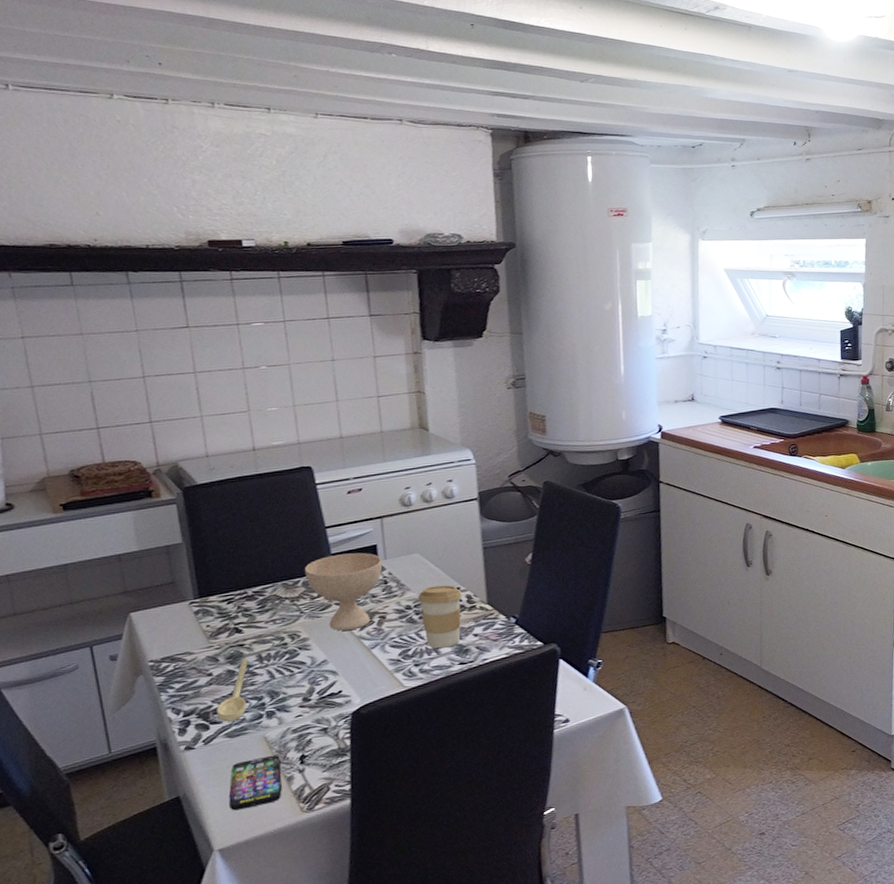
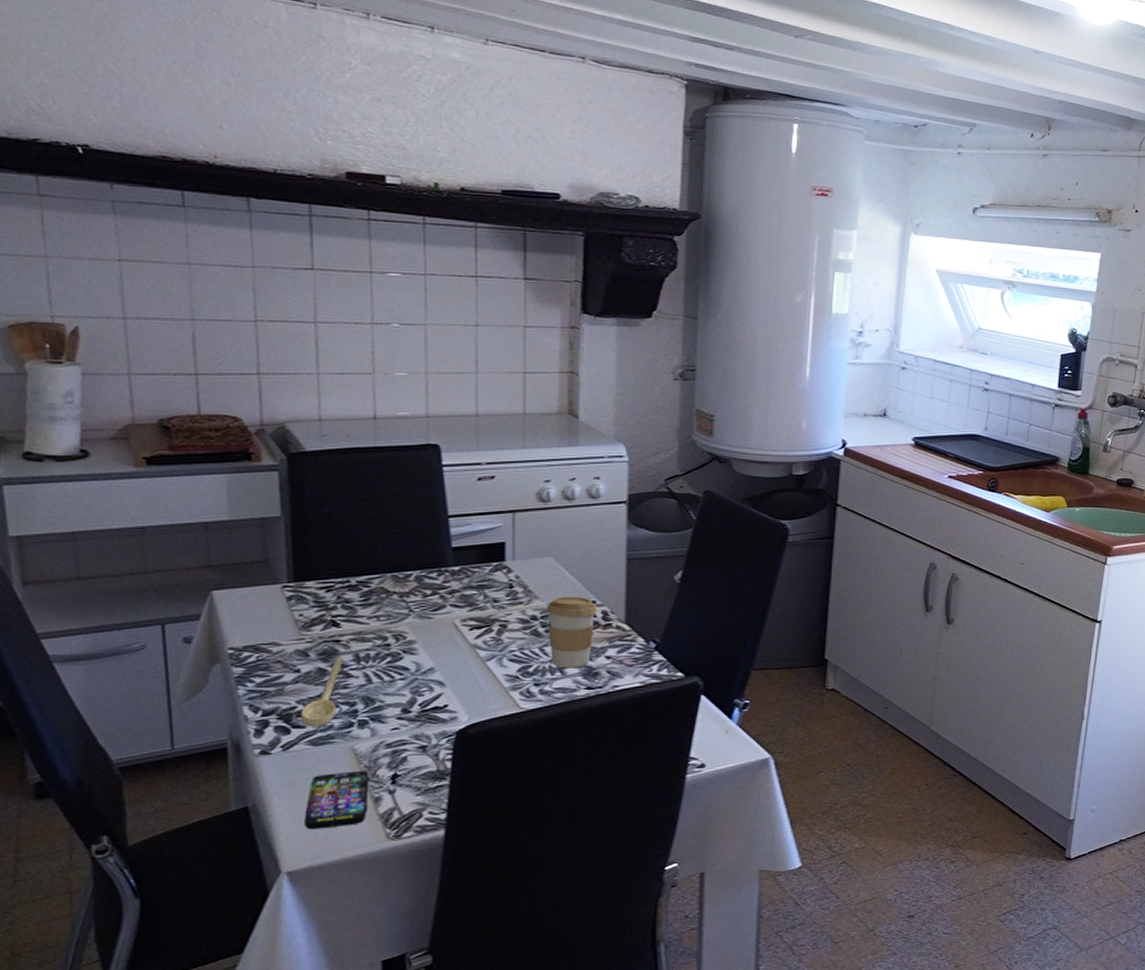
bowl: present [304,552,383,631] -> none [418,549,509,636]

